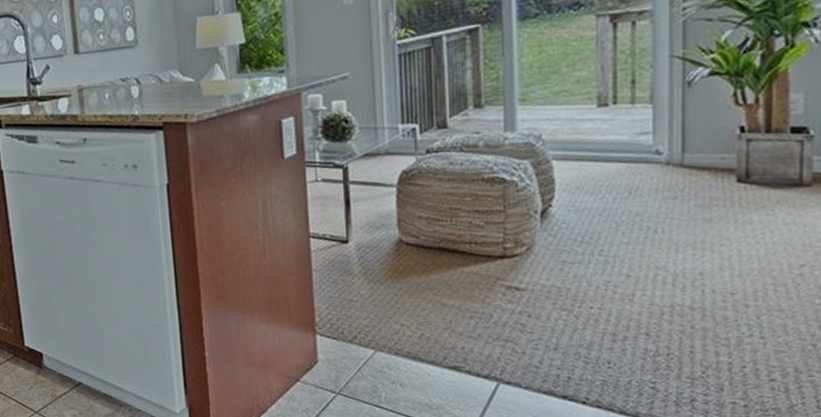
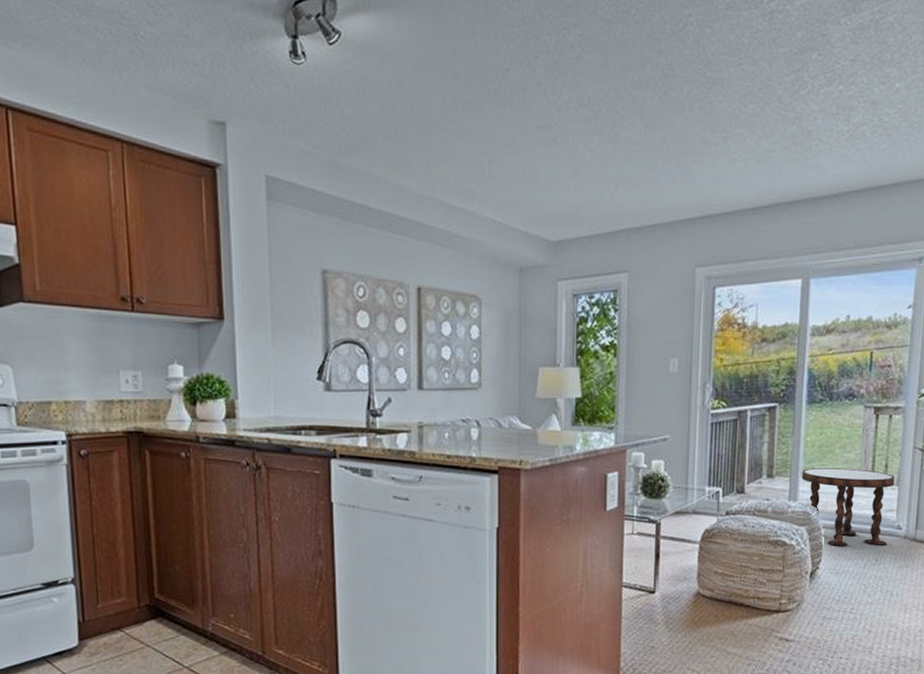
side table: none [519,88,647,180] -> present [801,468,895,546]

